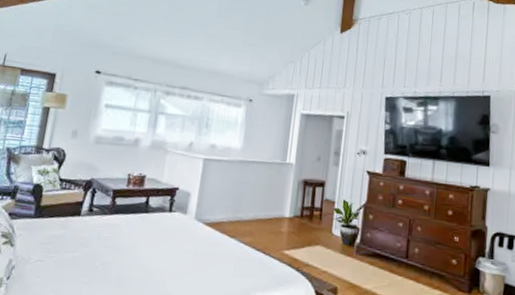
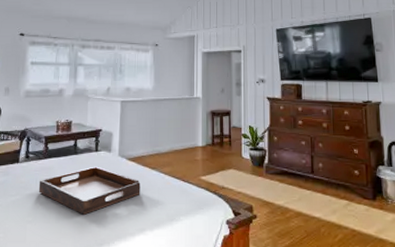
serving tray: none [99,228,216,281] -> present [38,166,141,215]

